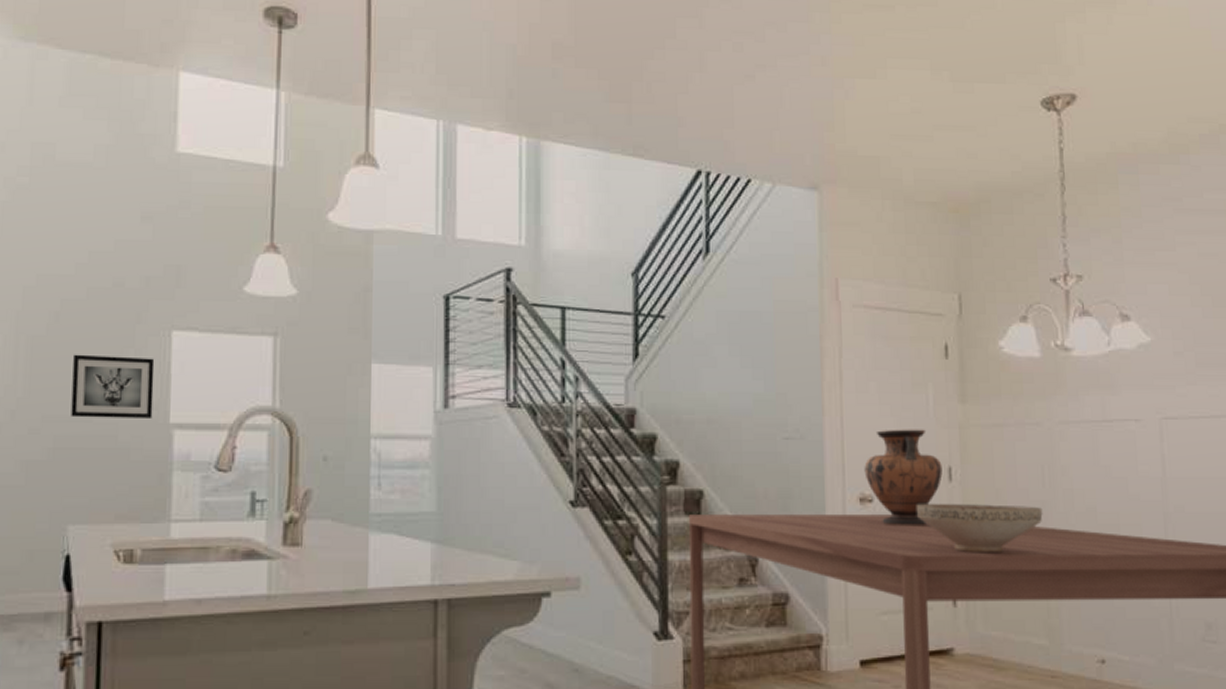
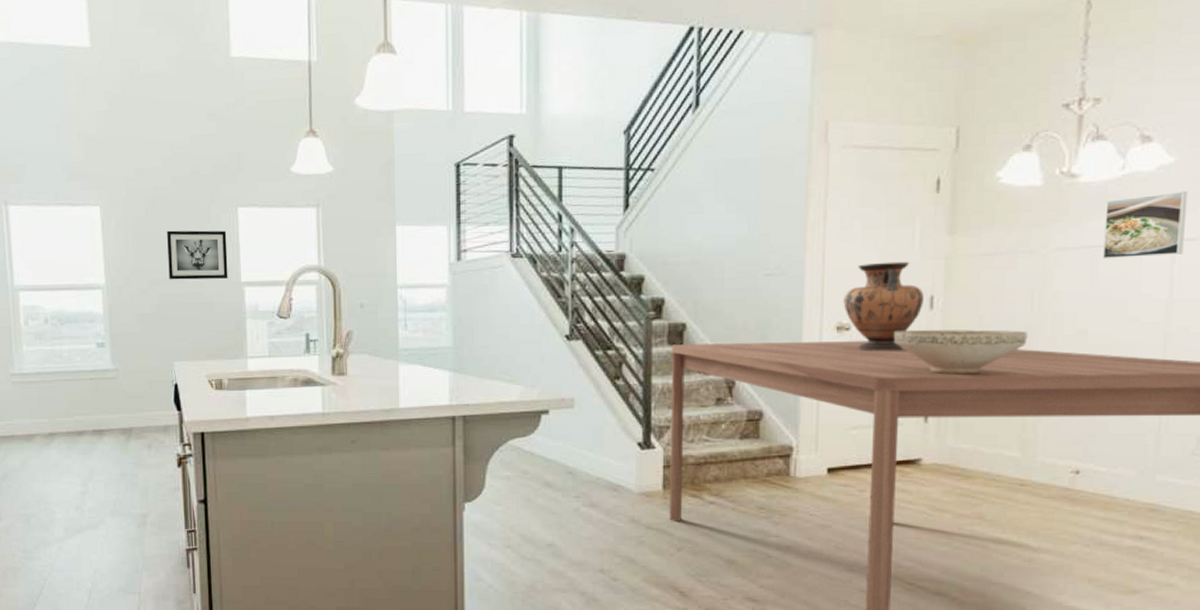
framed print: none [1098,370,1169,435] -> present [1102,191,1188,259]

